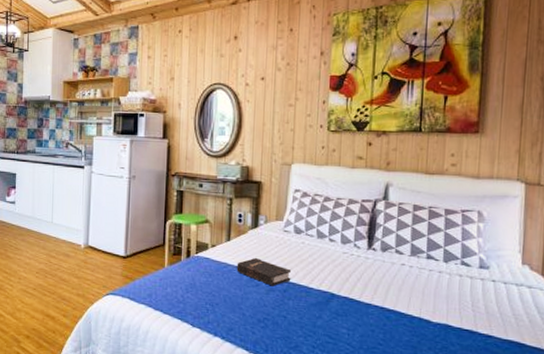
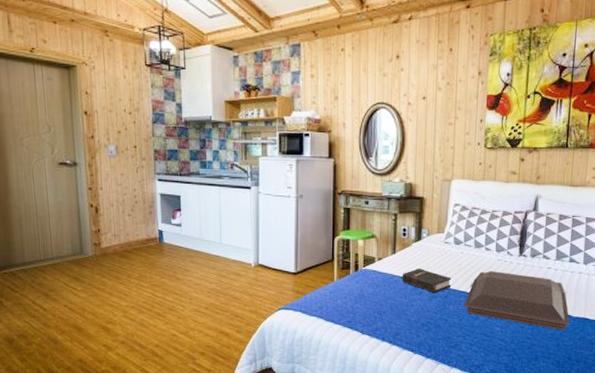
serving tray: none [305,265,429,338] -> present [464,271,570,331]

